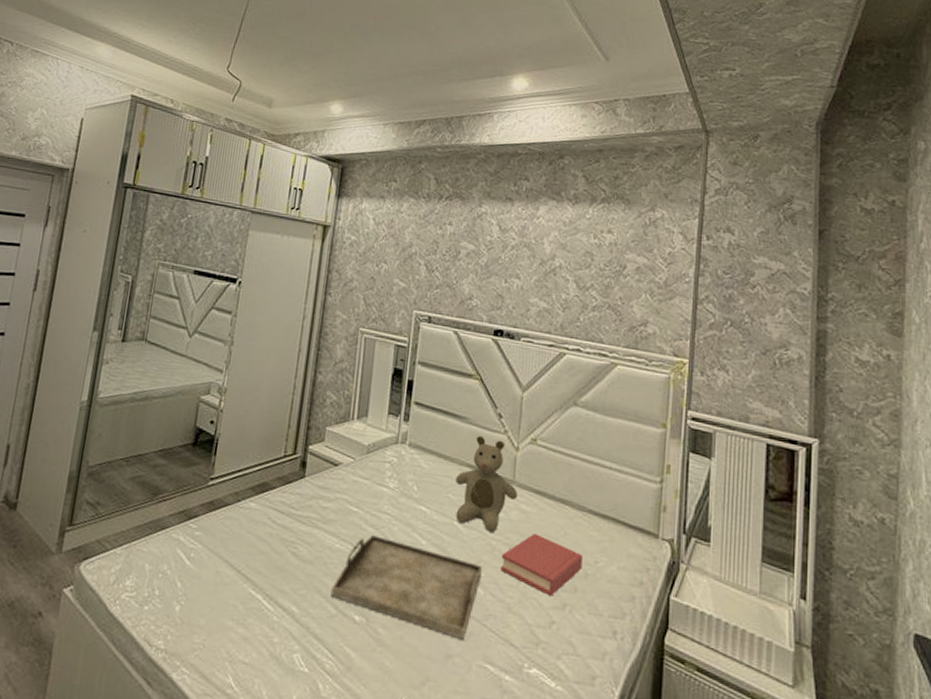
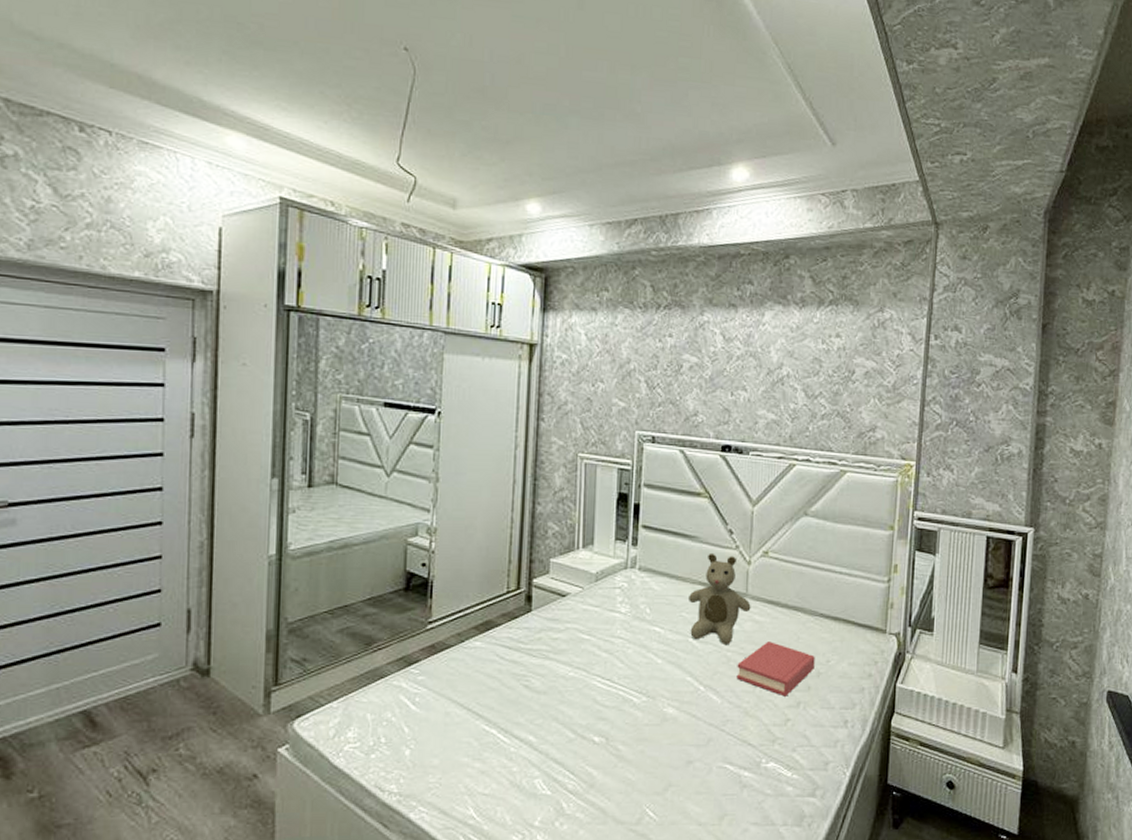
serving tray: present [330,535,483,640] -> none [568,660,719,746]

